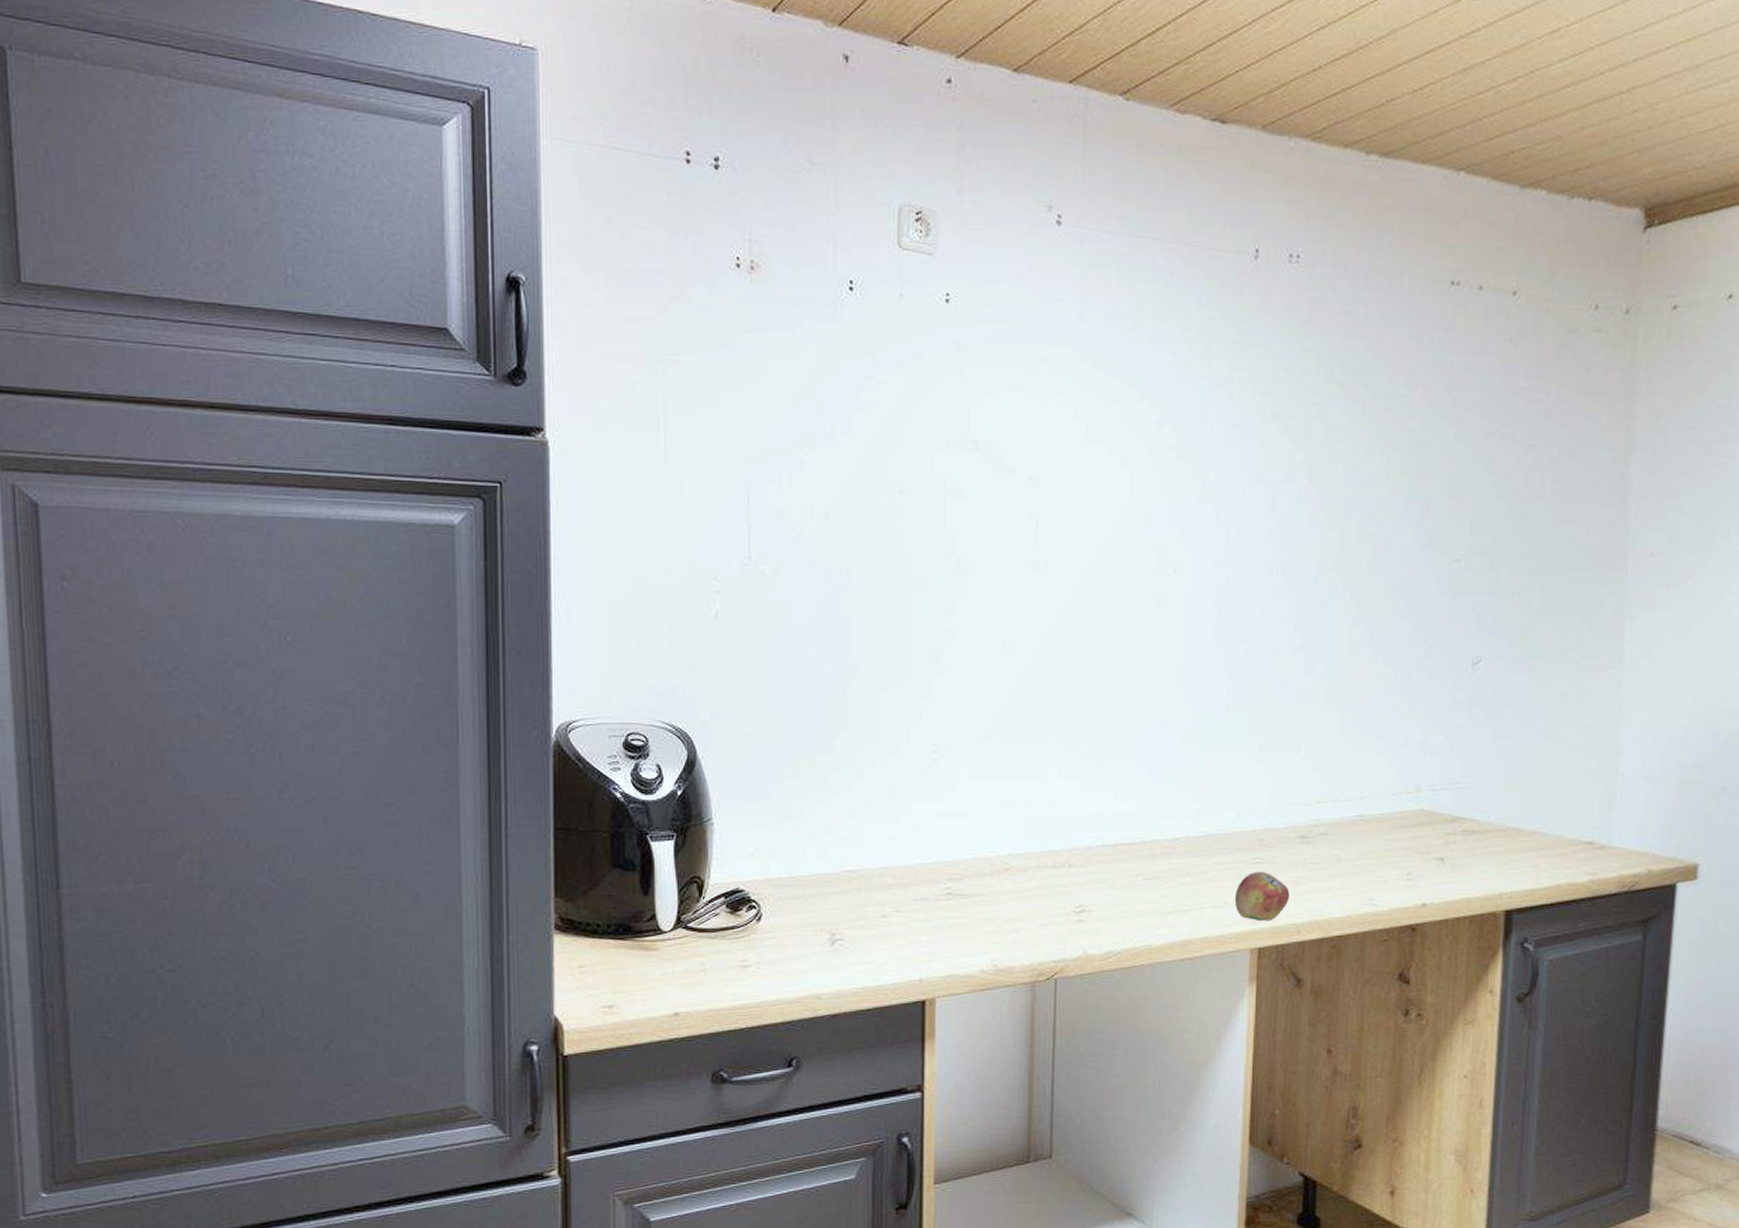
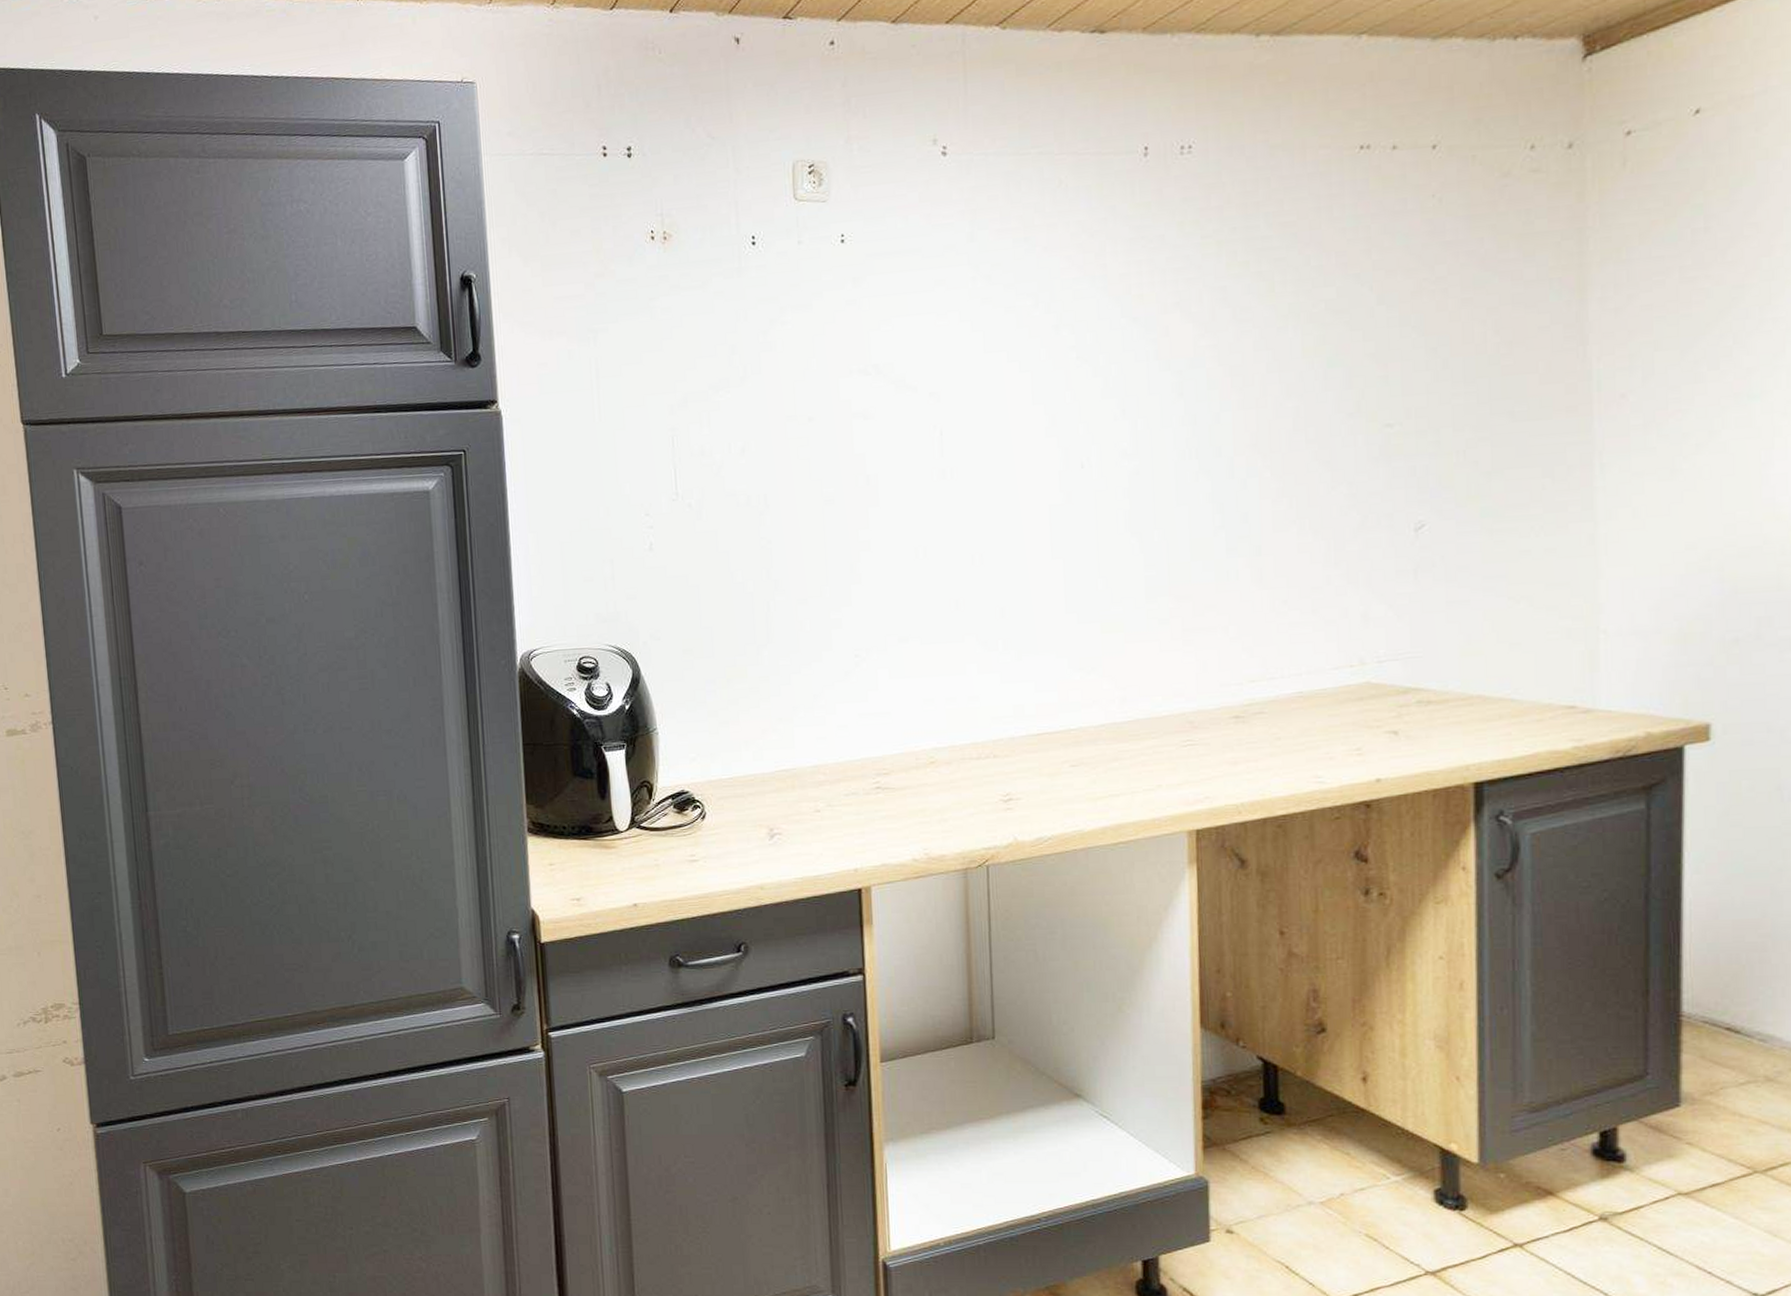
fruit: present [1235,871,1290,922] -> none [1168,753,1226,804]

